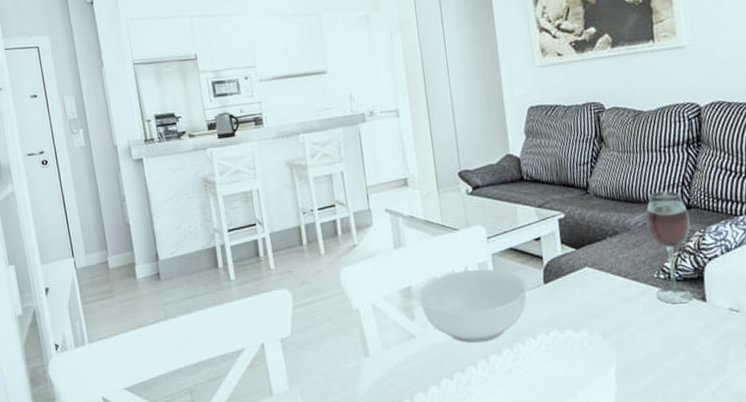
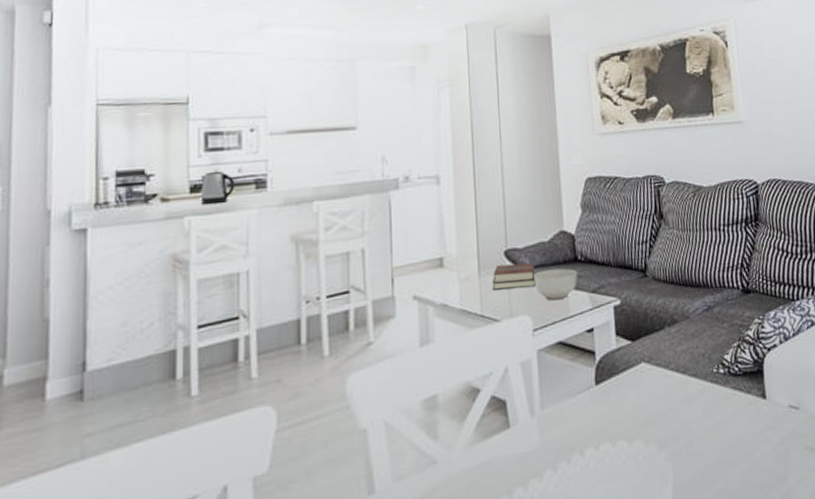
bowl: present [418,269,528,343] -> none [445,369,577,466]
books: none [450,182,487,205] -> present [492,262,536,290]
bowl: none [484,186,524,214] -> present [532,268,578,300]
wineglass: present [645,191,694,304] -> none [704,273,754,403]

